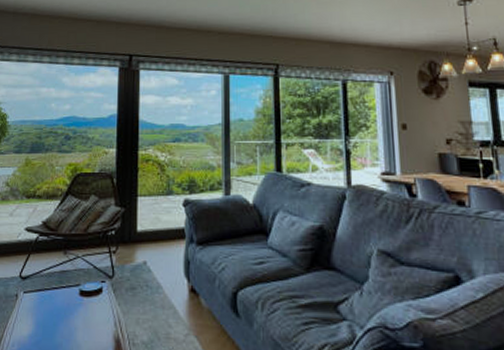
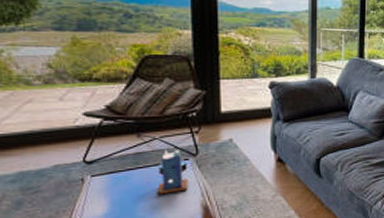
candle: none [75,270,103,320] -> present [156,150,188,195]

